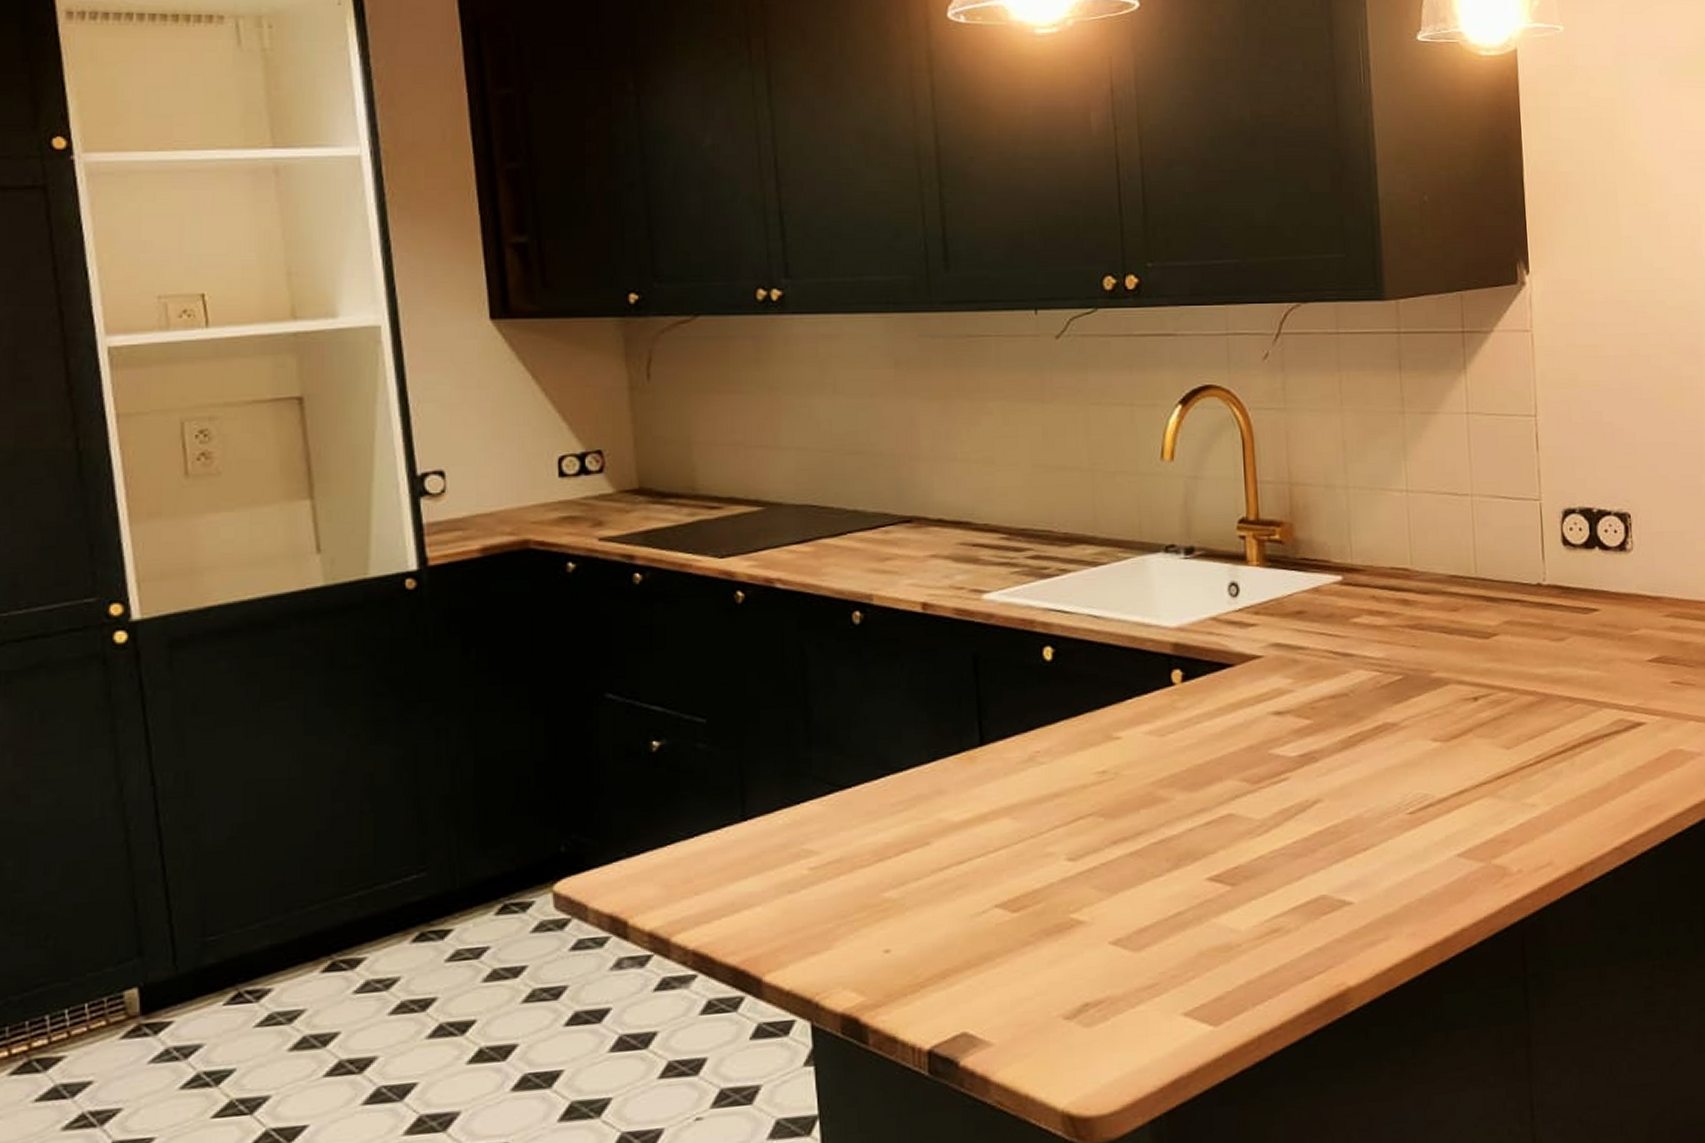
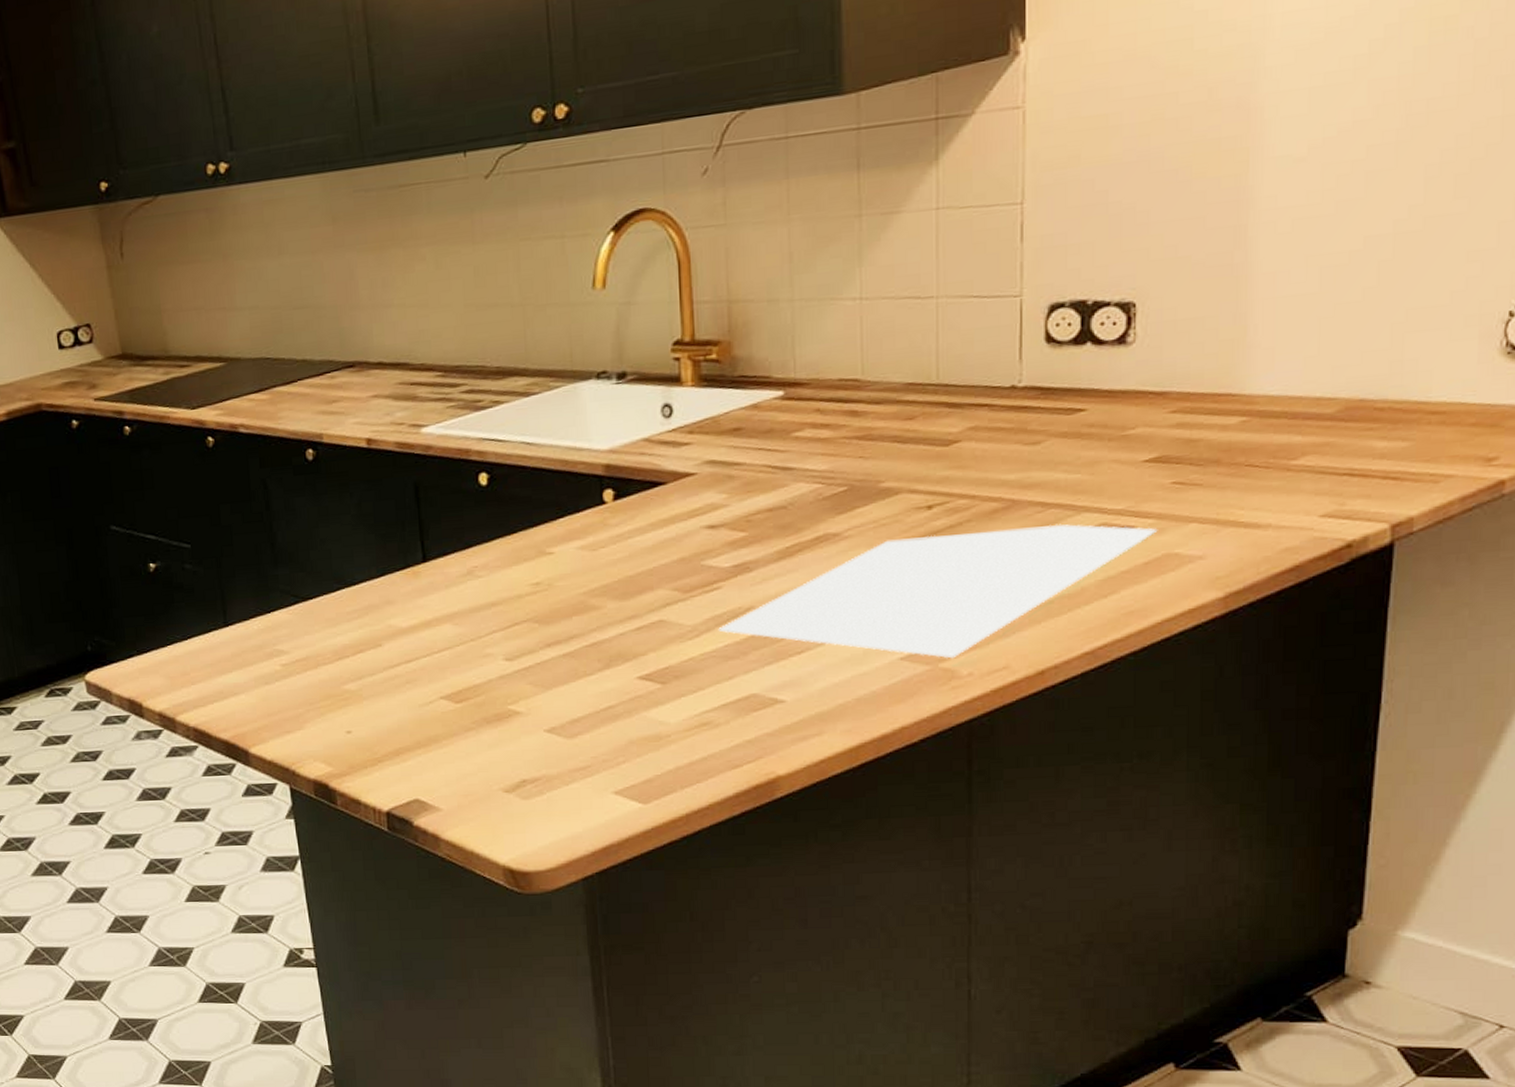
cutting board: none [1286,718,1664,855] -> present [718,523,1158,659]

